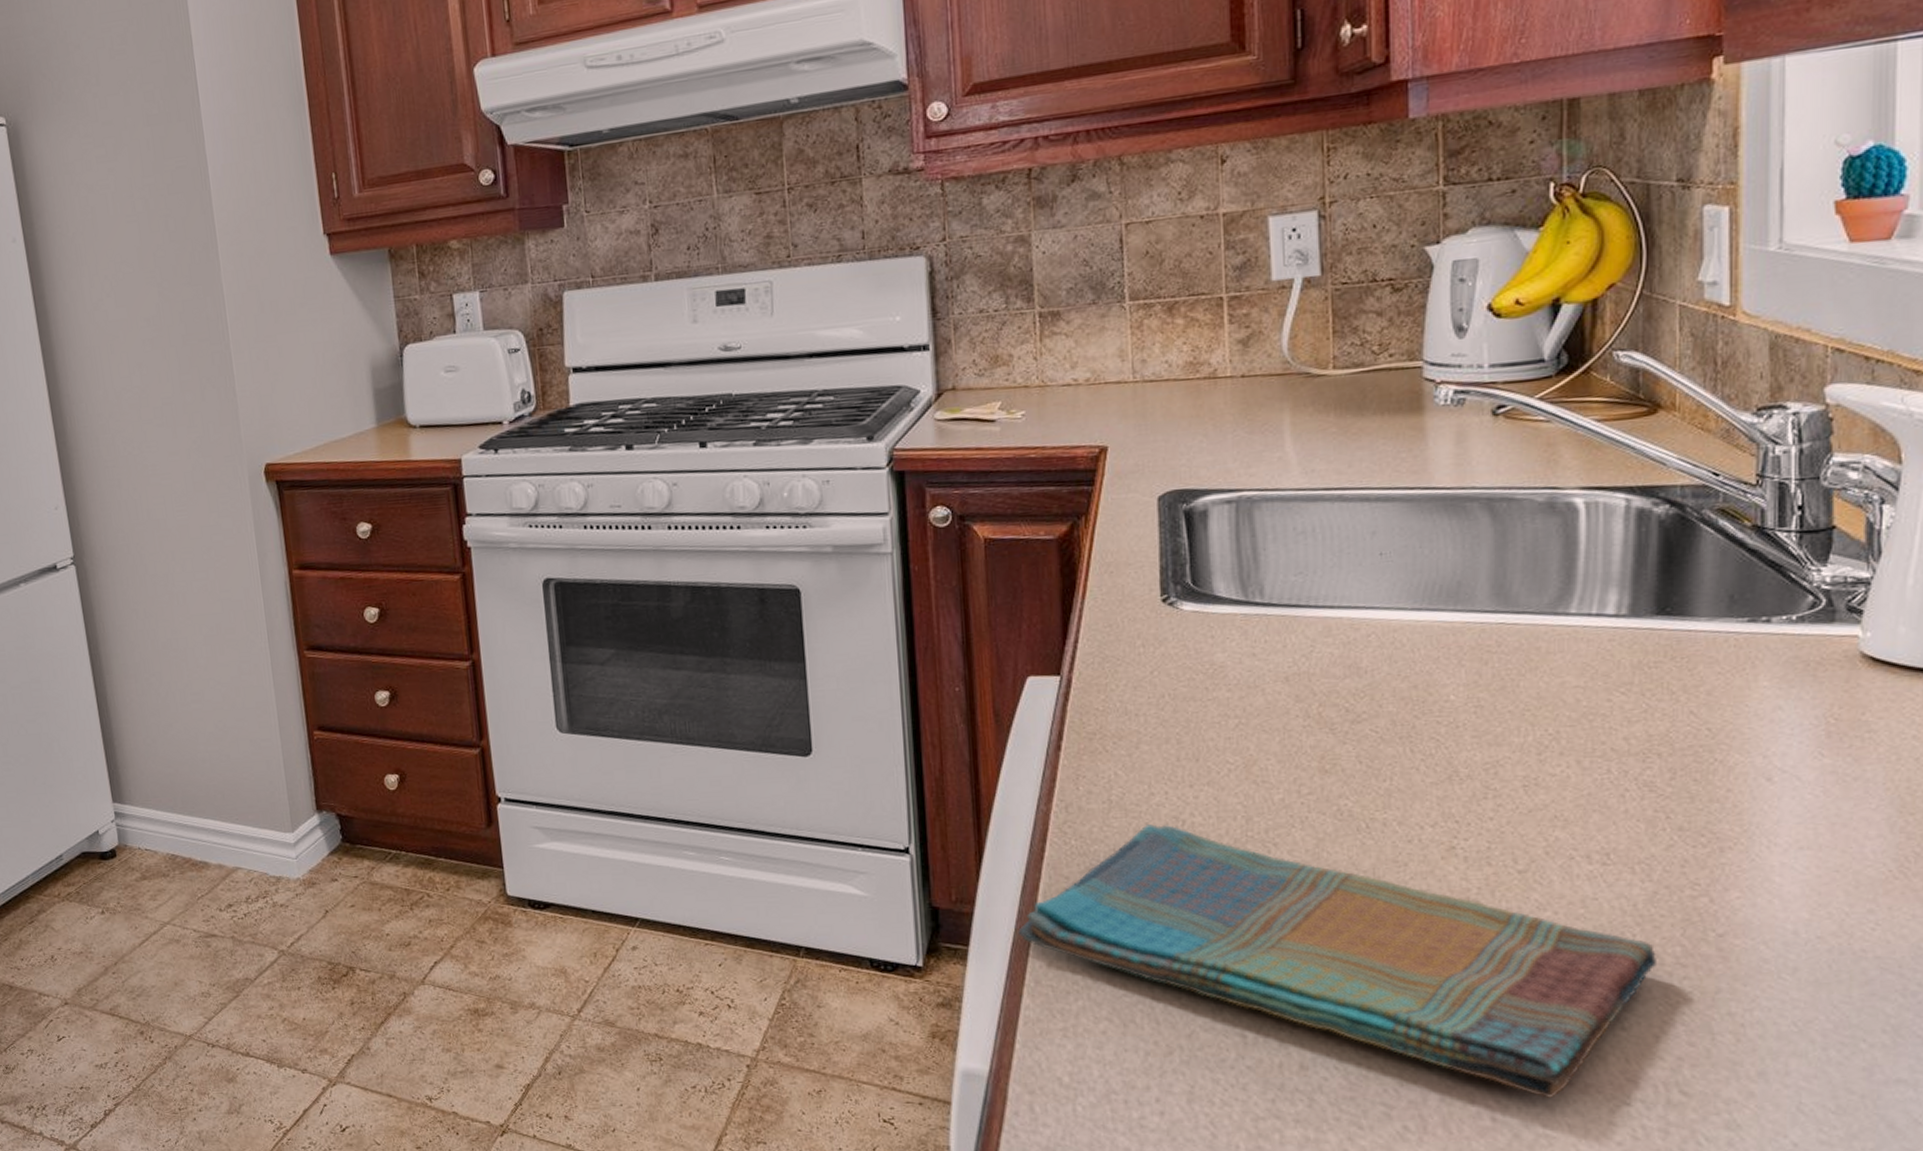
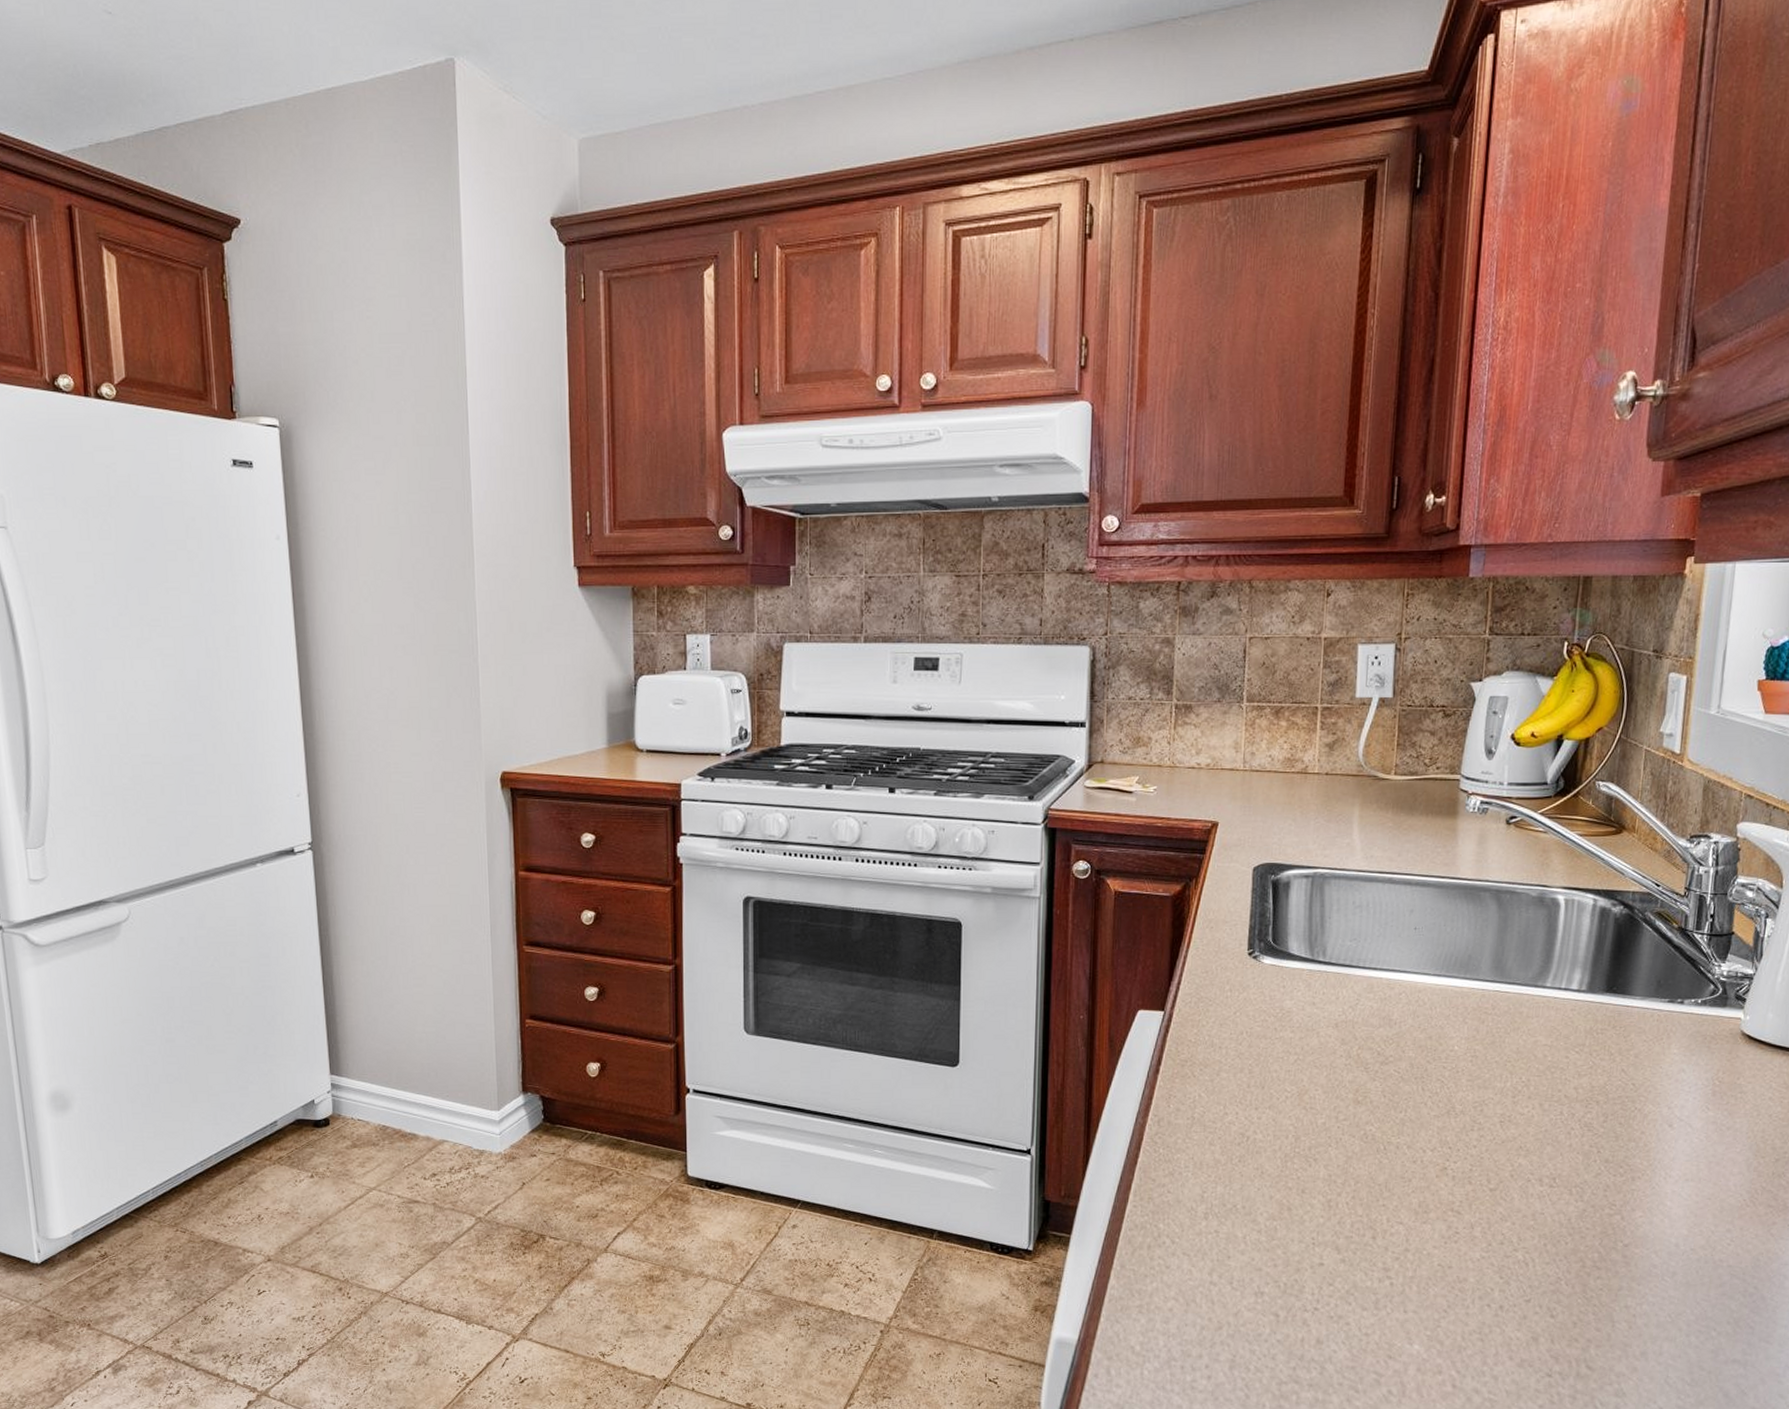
dish towel: present [1018,824,1656,1099] -> none [1111,1139,1581,1371]

